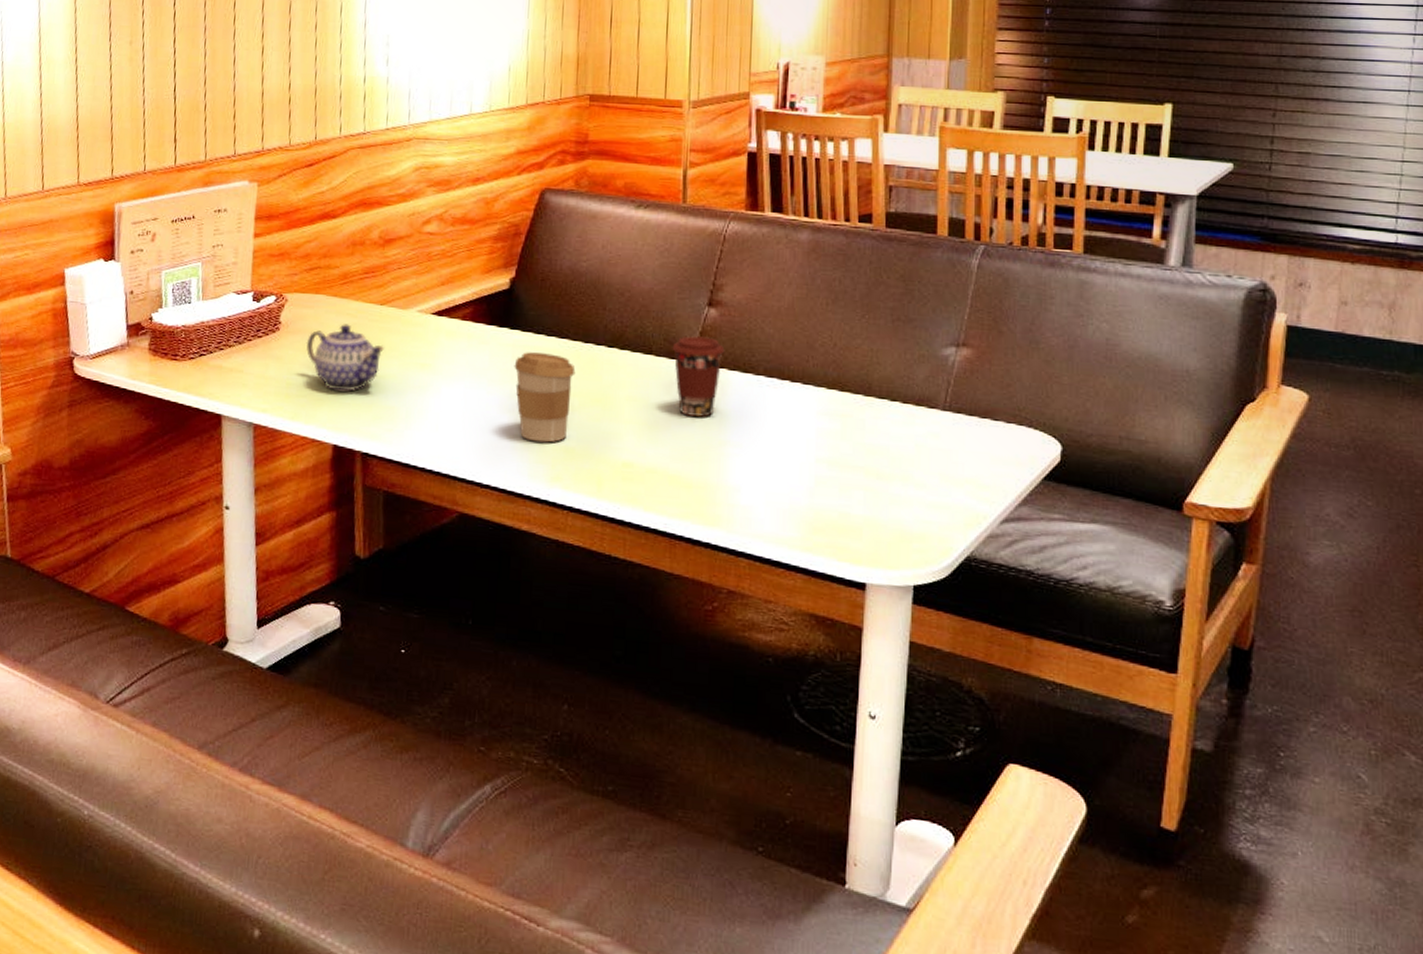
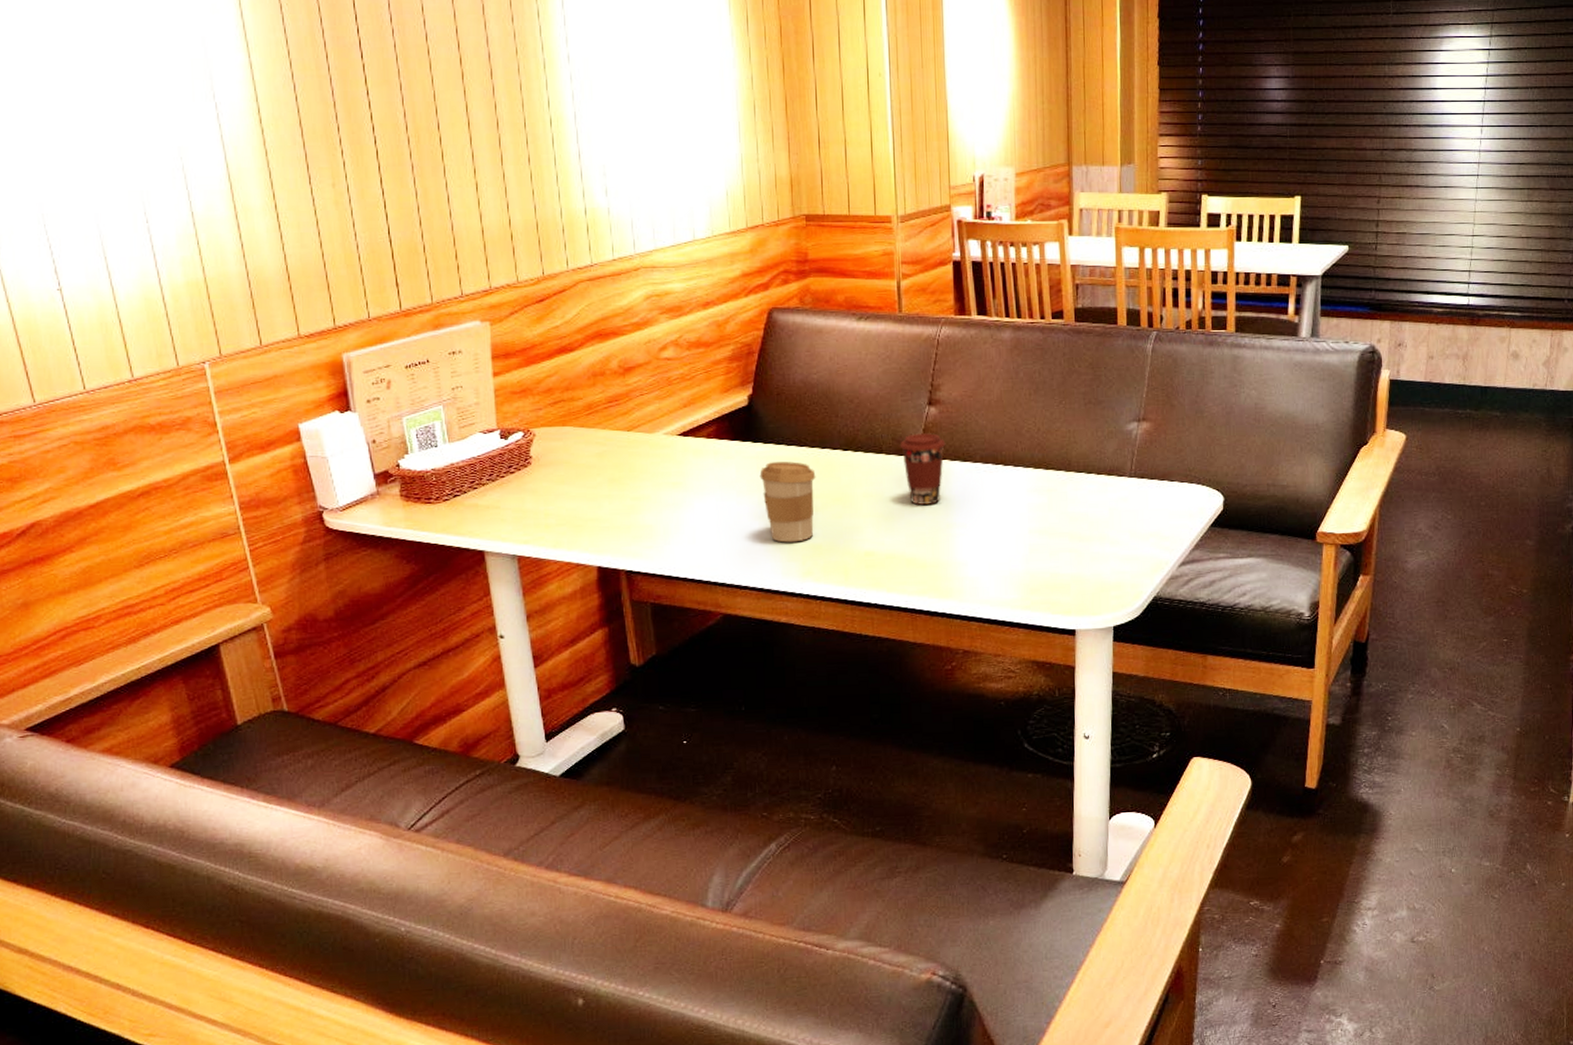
teapot: present [306,324,384,392] -> none [559,452,636,516]

